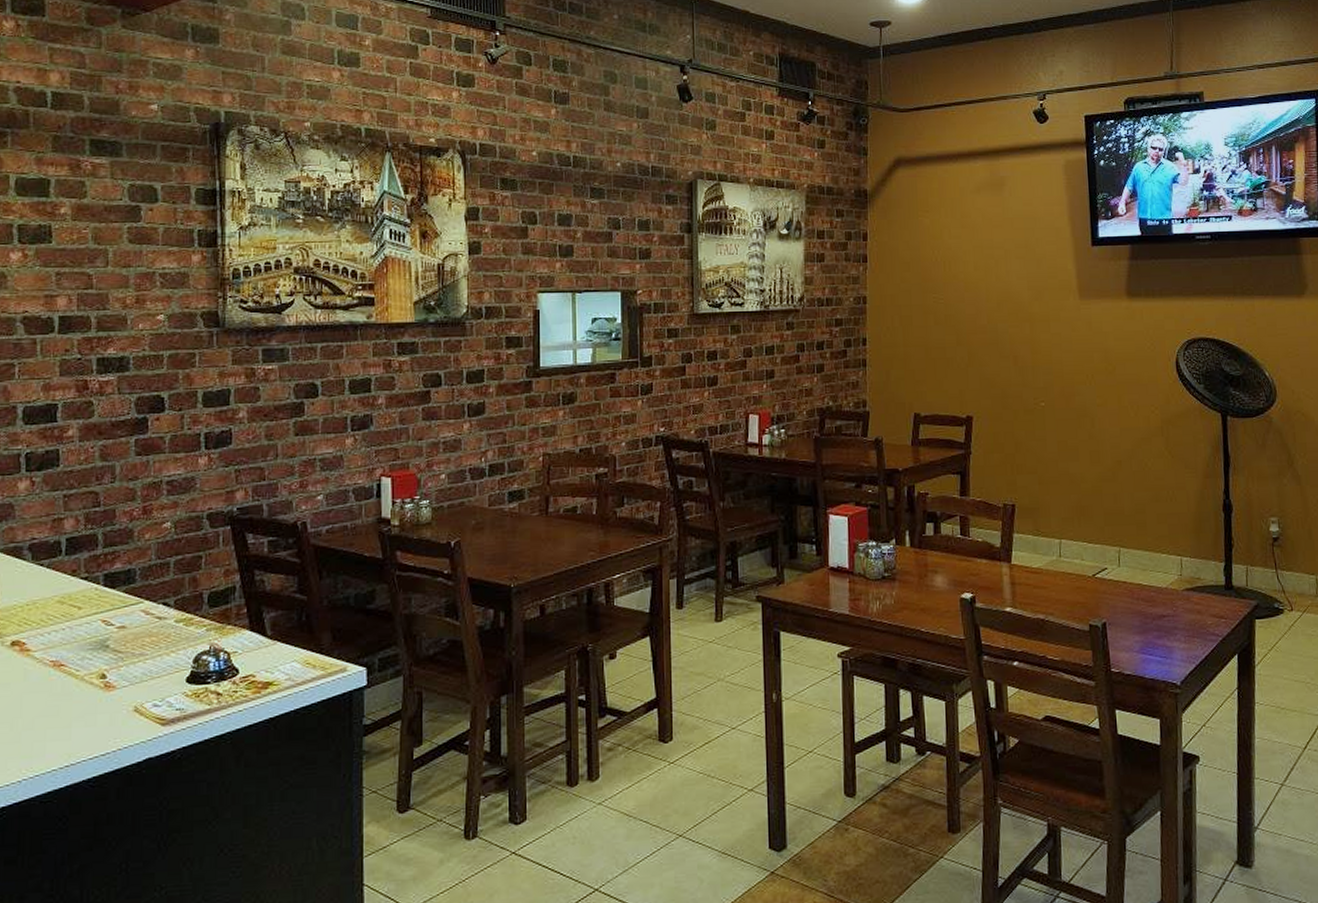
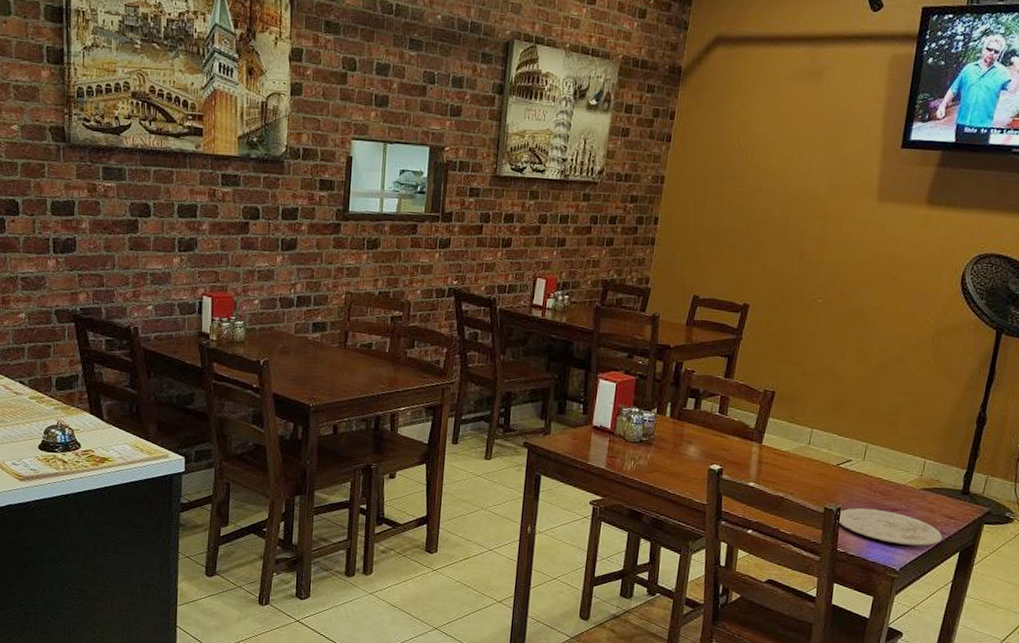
plate: none [1104,618,1217,655] -> present [837,508,942,546]

